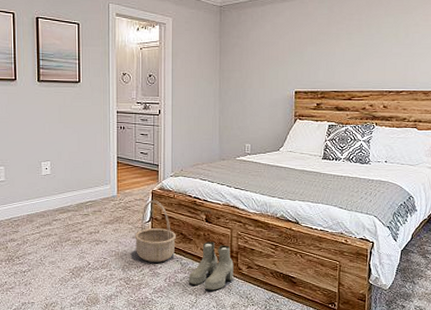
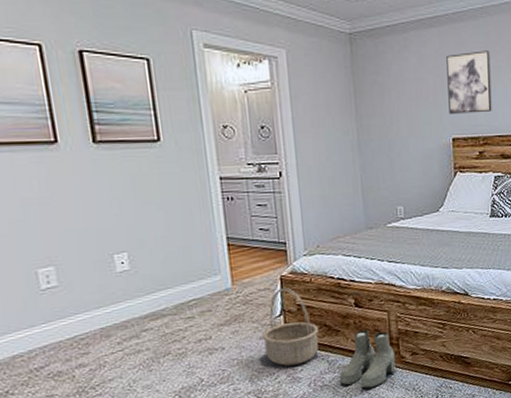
wall art: none [294,20,332,72] -> present [446,50,492,114]

